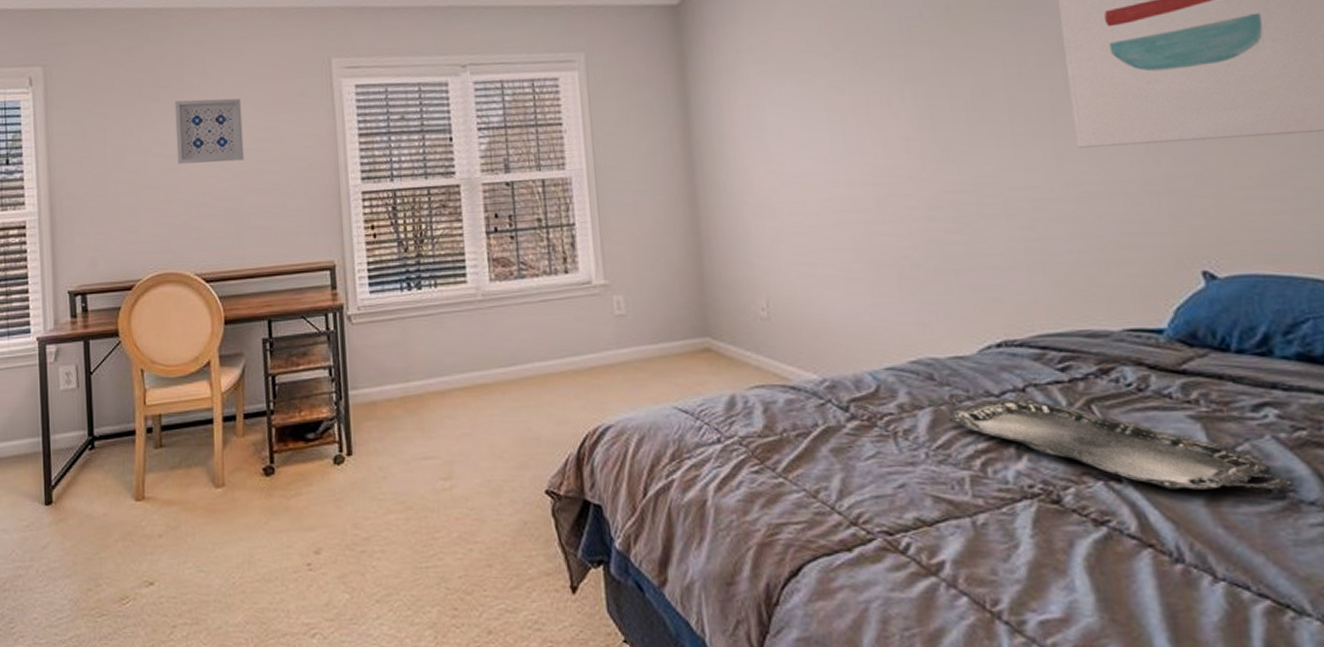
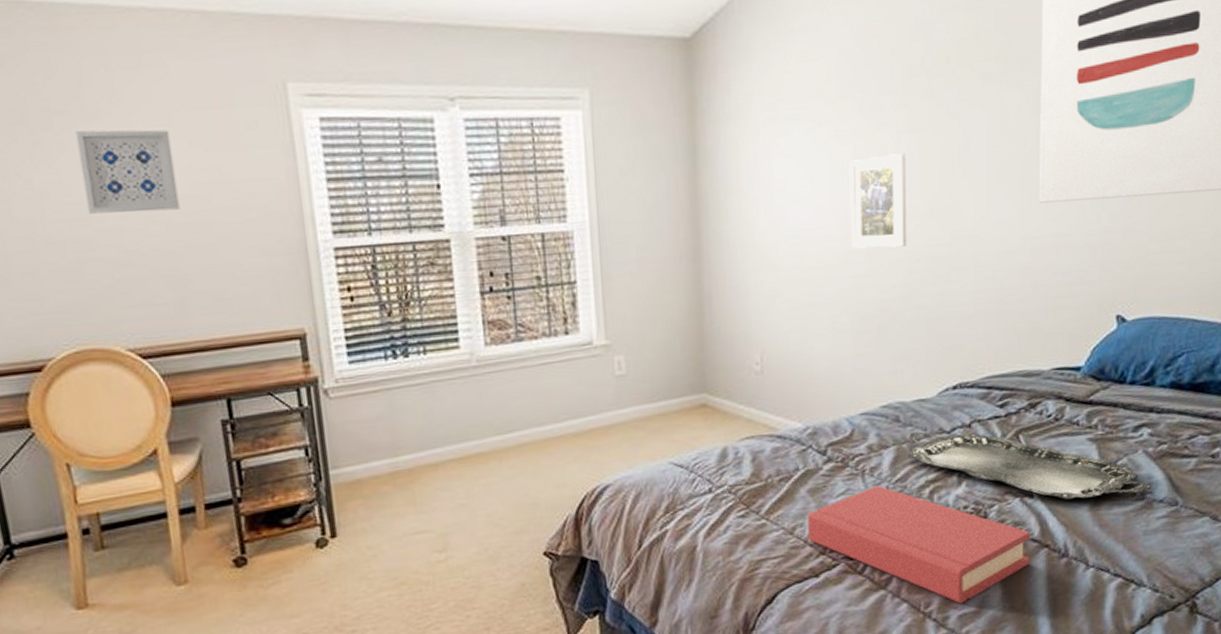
hardback book: none [832,452,1129,606] -> present [807,486,1030,604]
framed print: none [848,100,923,195] -> present [849,153,907,249]

